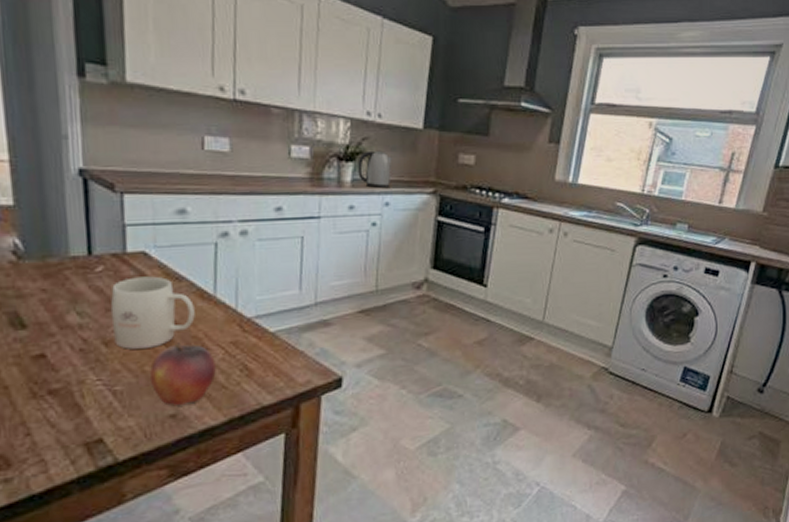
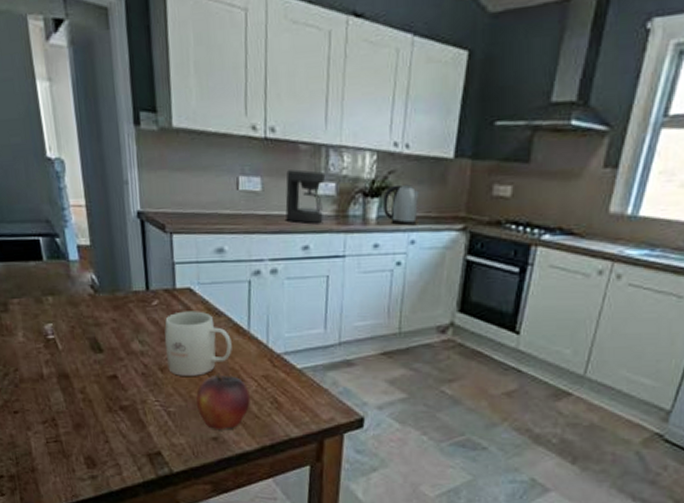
coffee maker: none [256,132,298,186] -> present [285,169,325,224]

